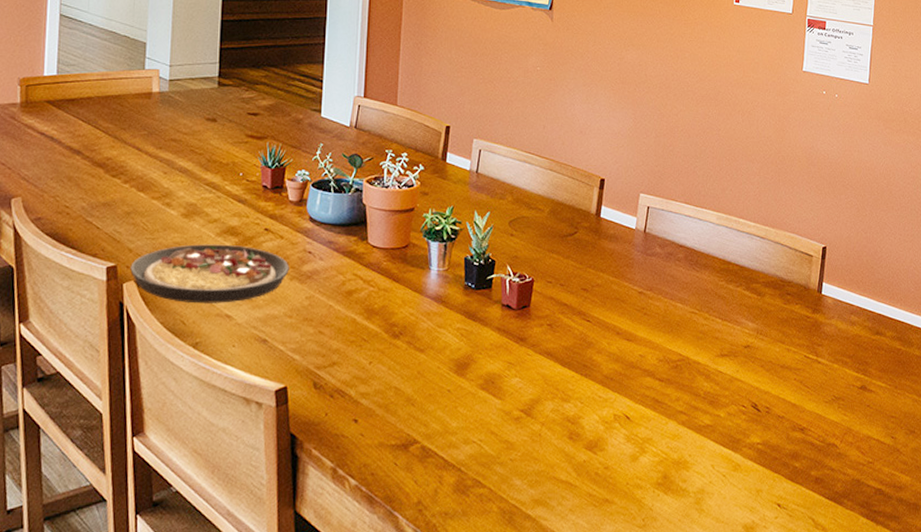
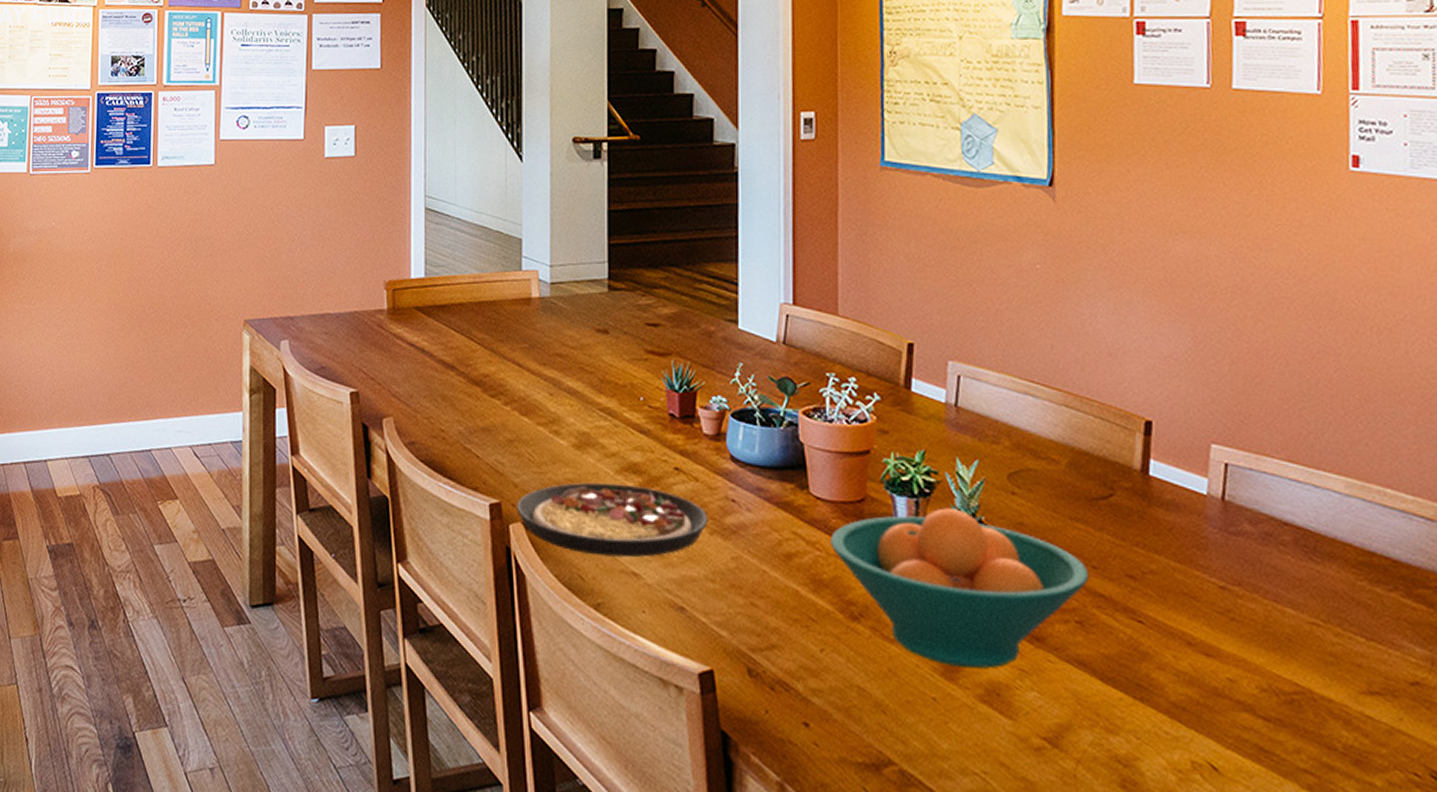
fruit bowl: none [381,249,558,366] -> present [830,508,1090,669]

